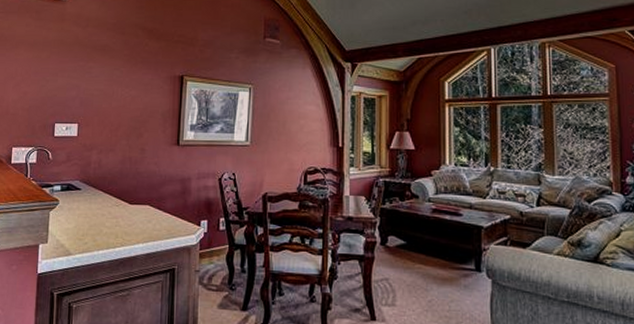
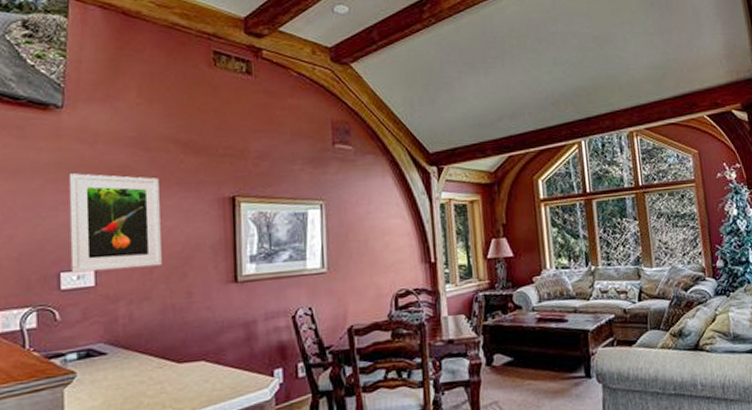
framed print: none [62,49,129,126] -> present [70,173,162,273]

